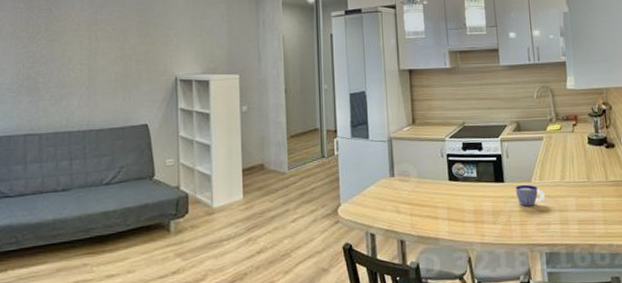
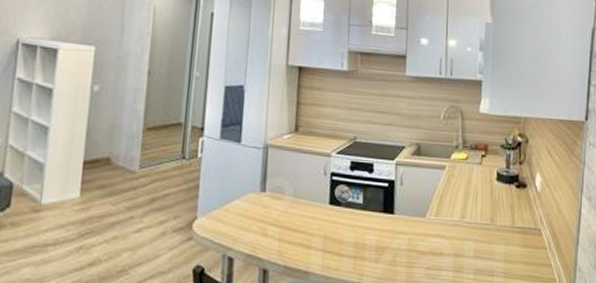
cup: present [515,184,545,206] -> none [405,219,440,246]

